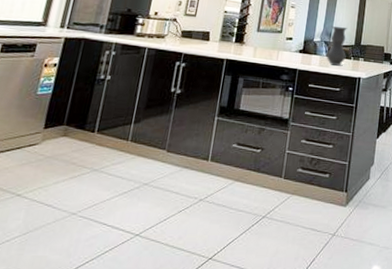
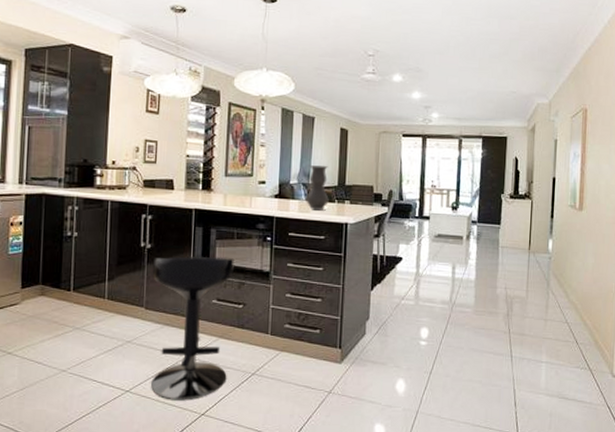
bar stool: none [162,102,258,243] -> present [151,256,234,399]

